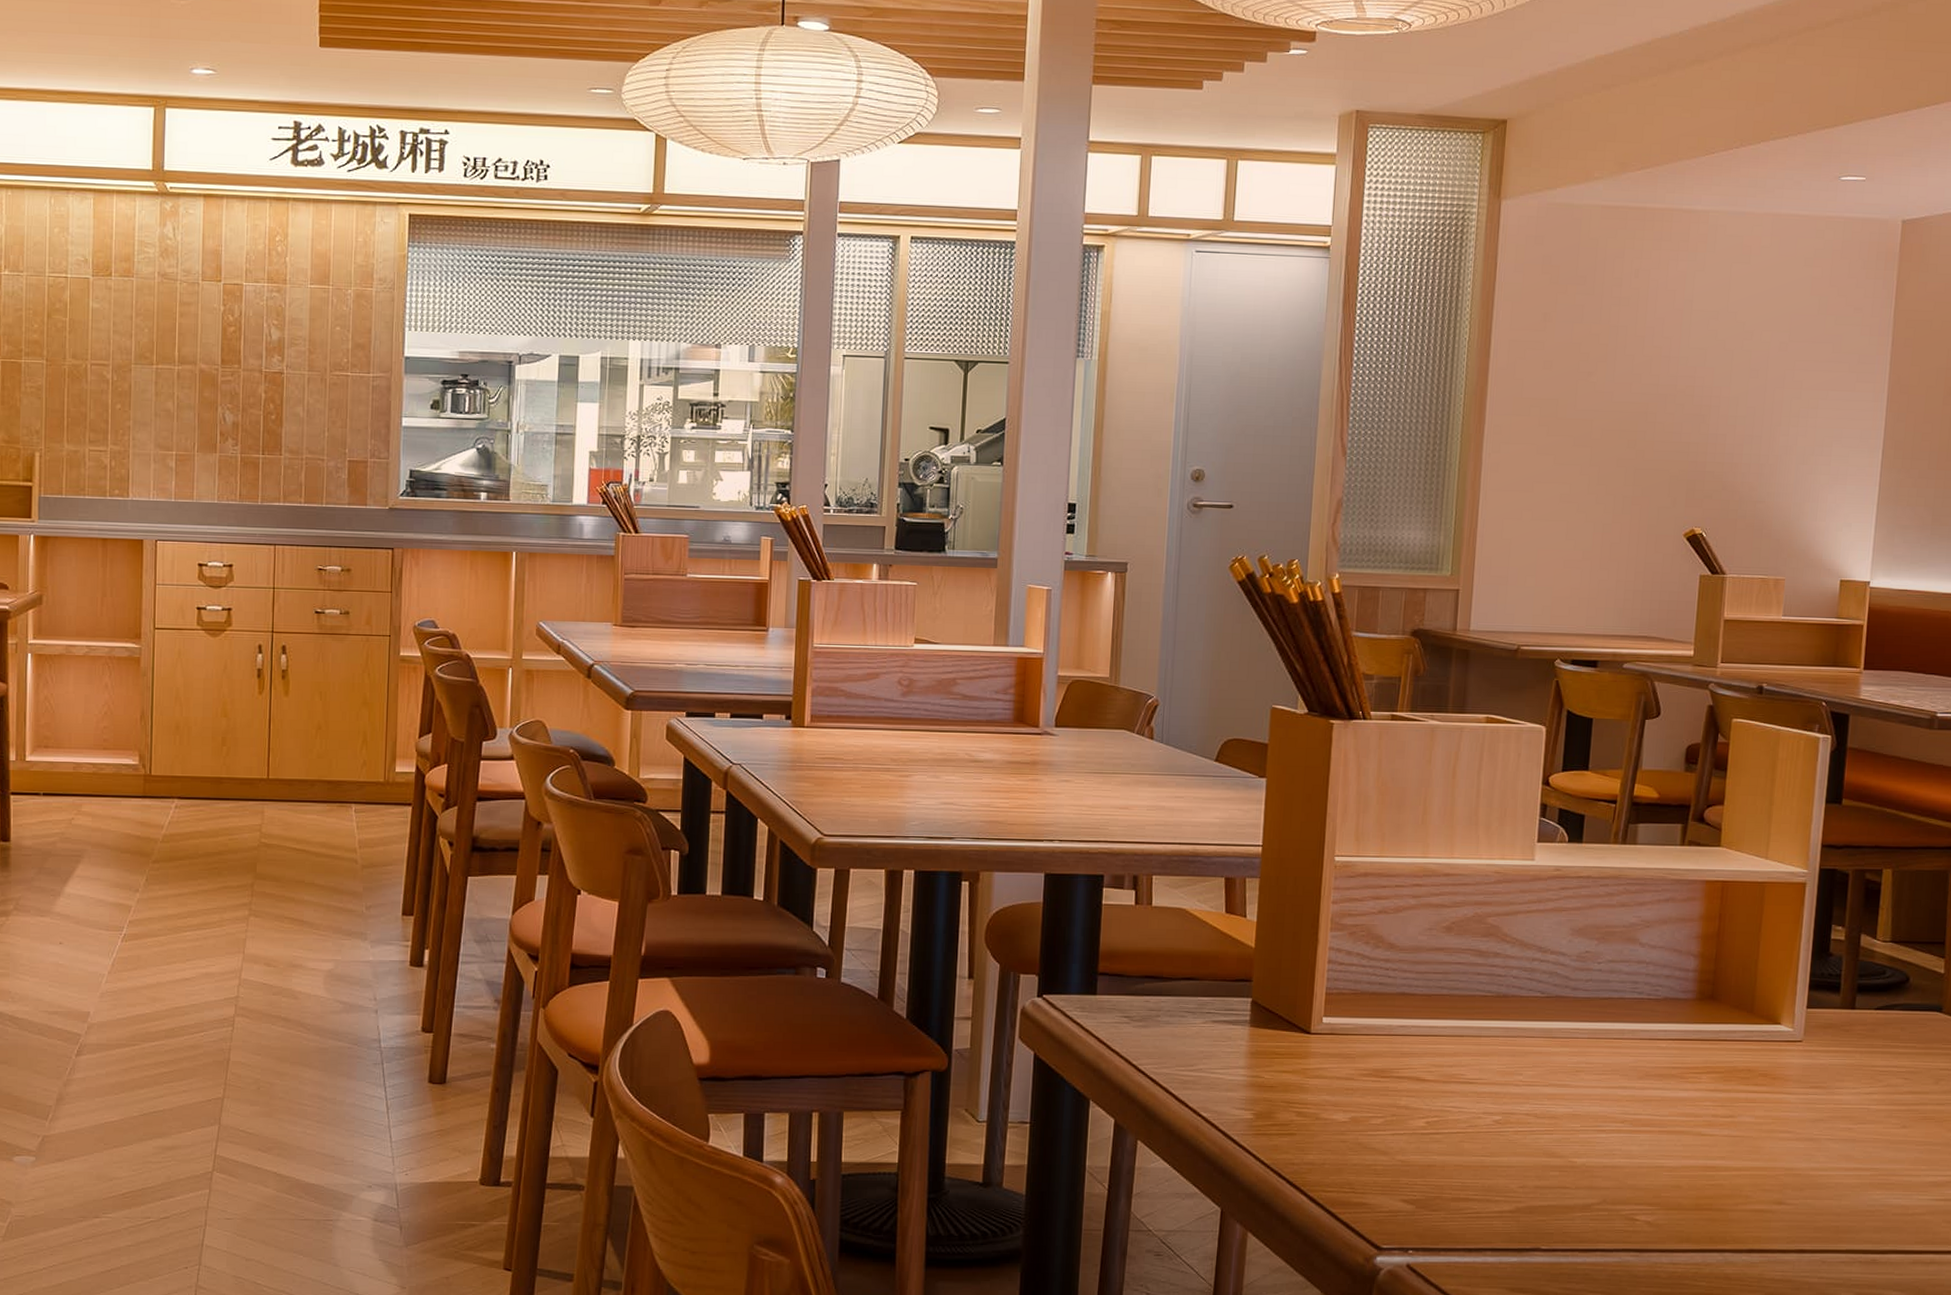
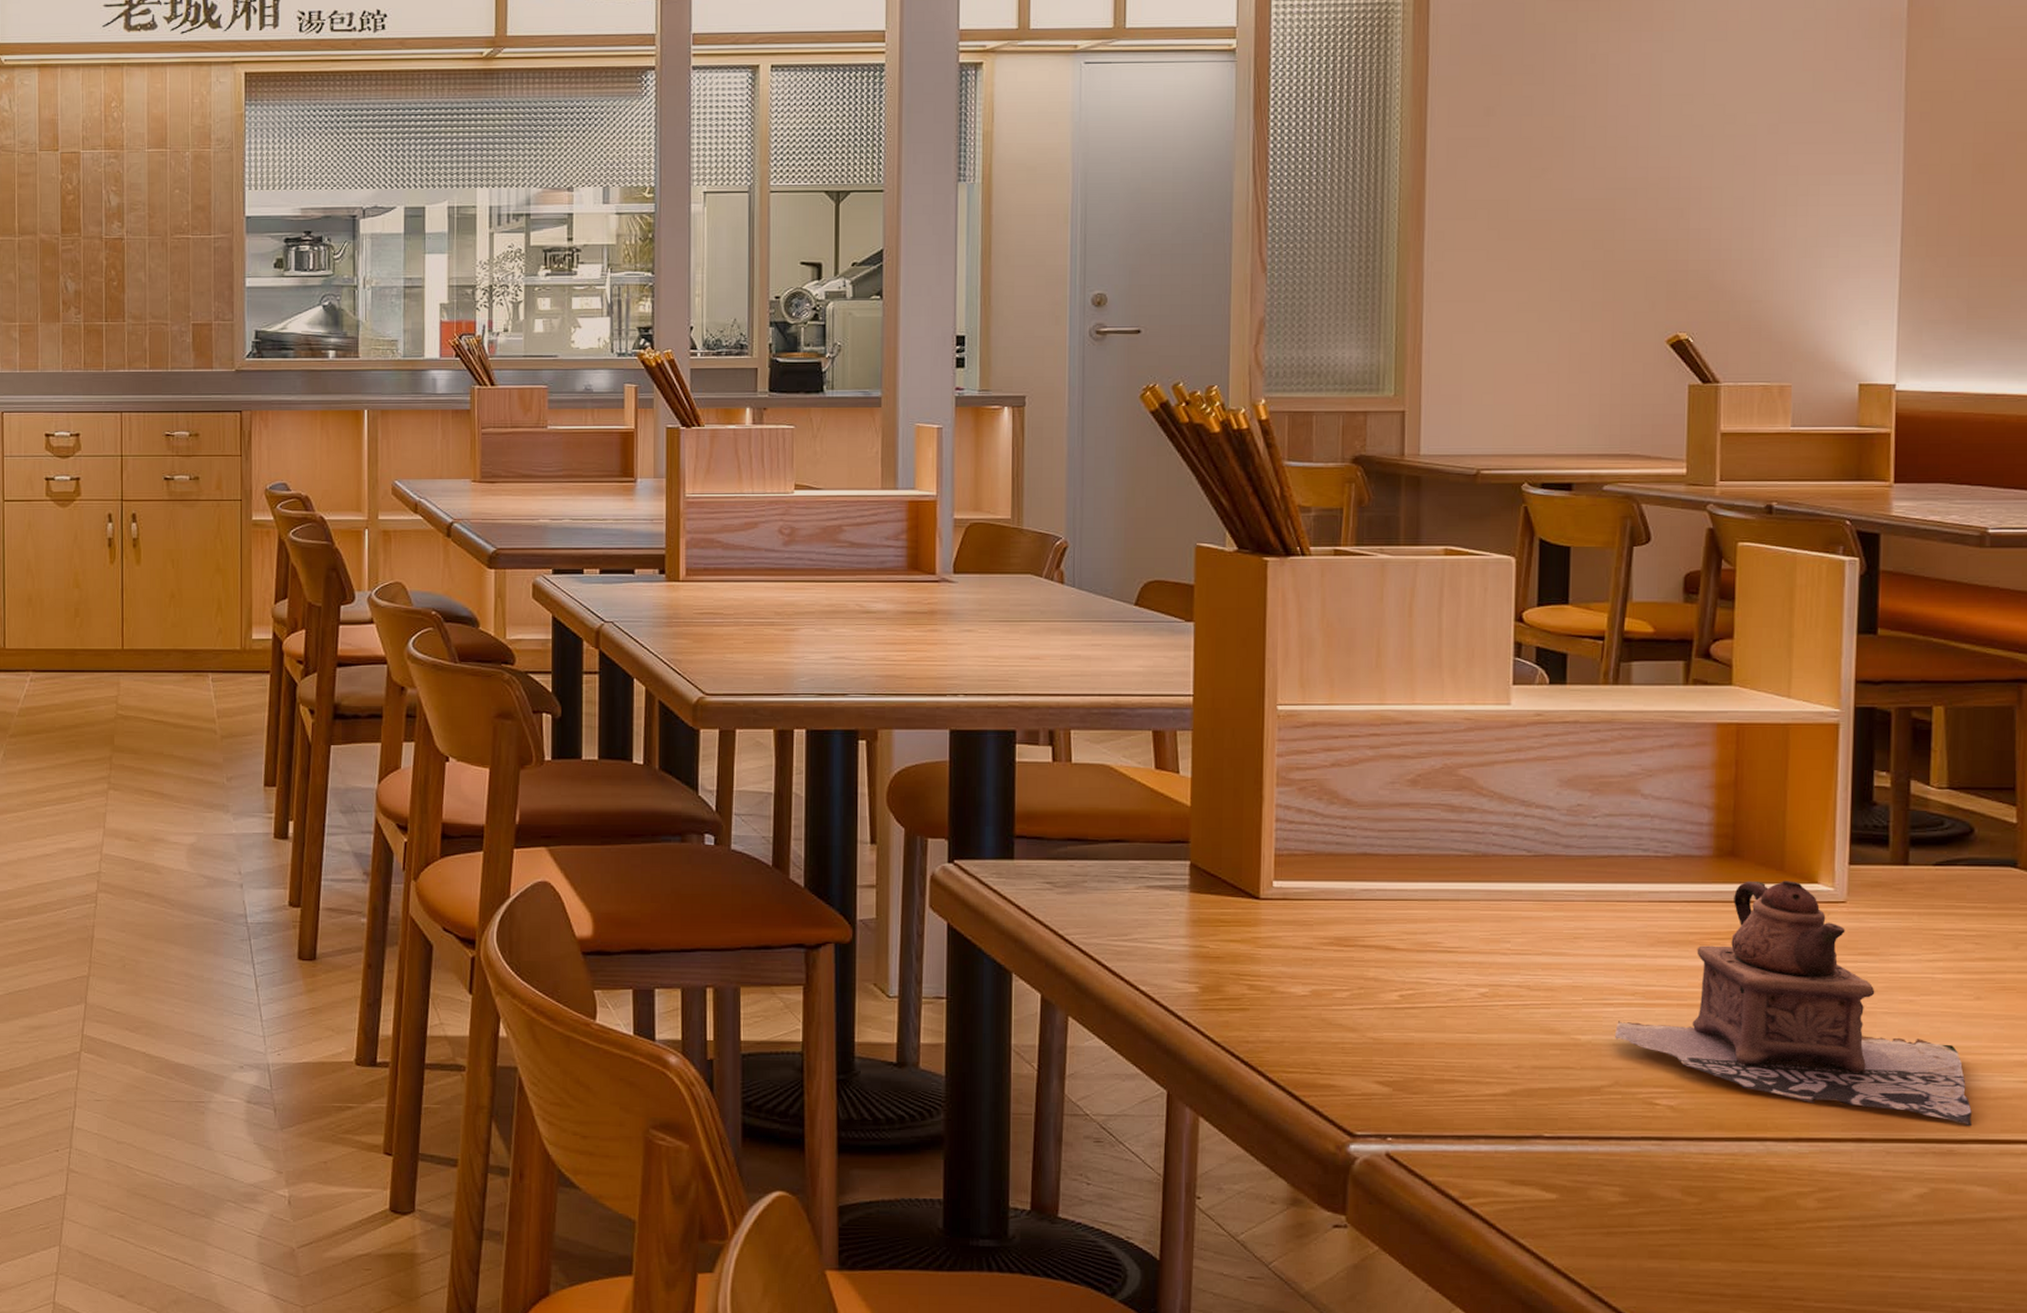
teapot: none [1605,1021,1893,1238] -> present [1615,881,1972,1126]

